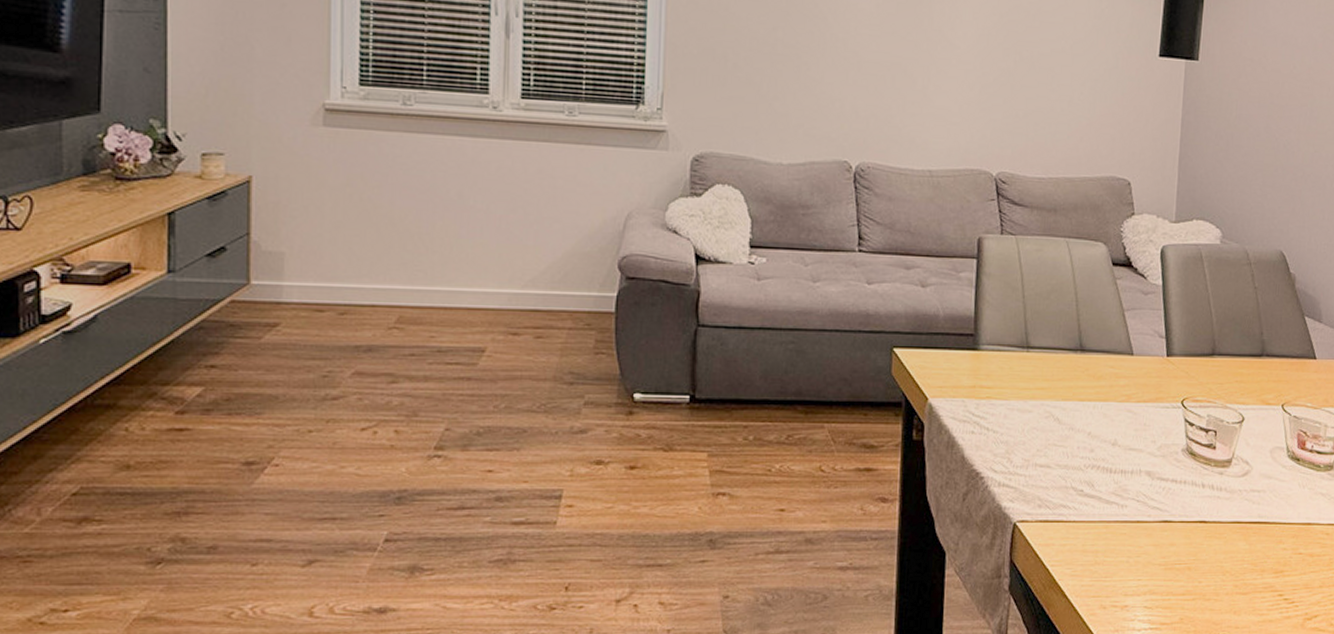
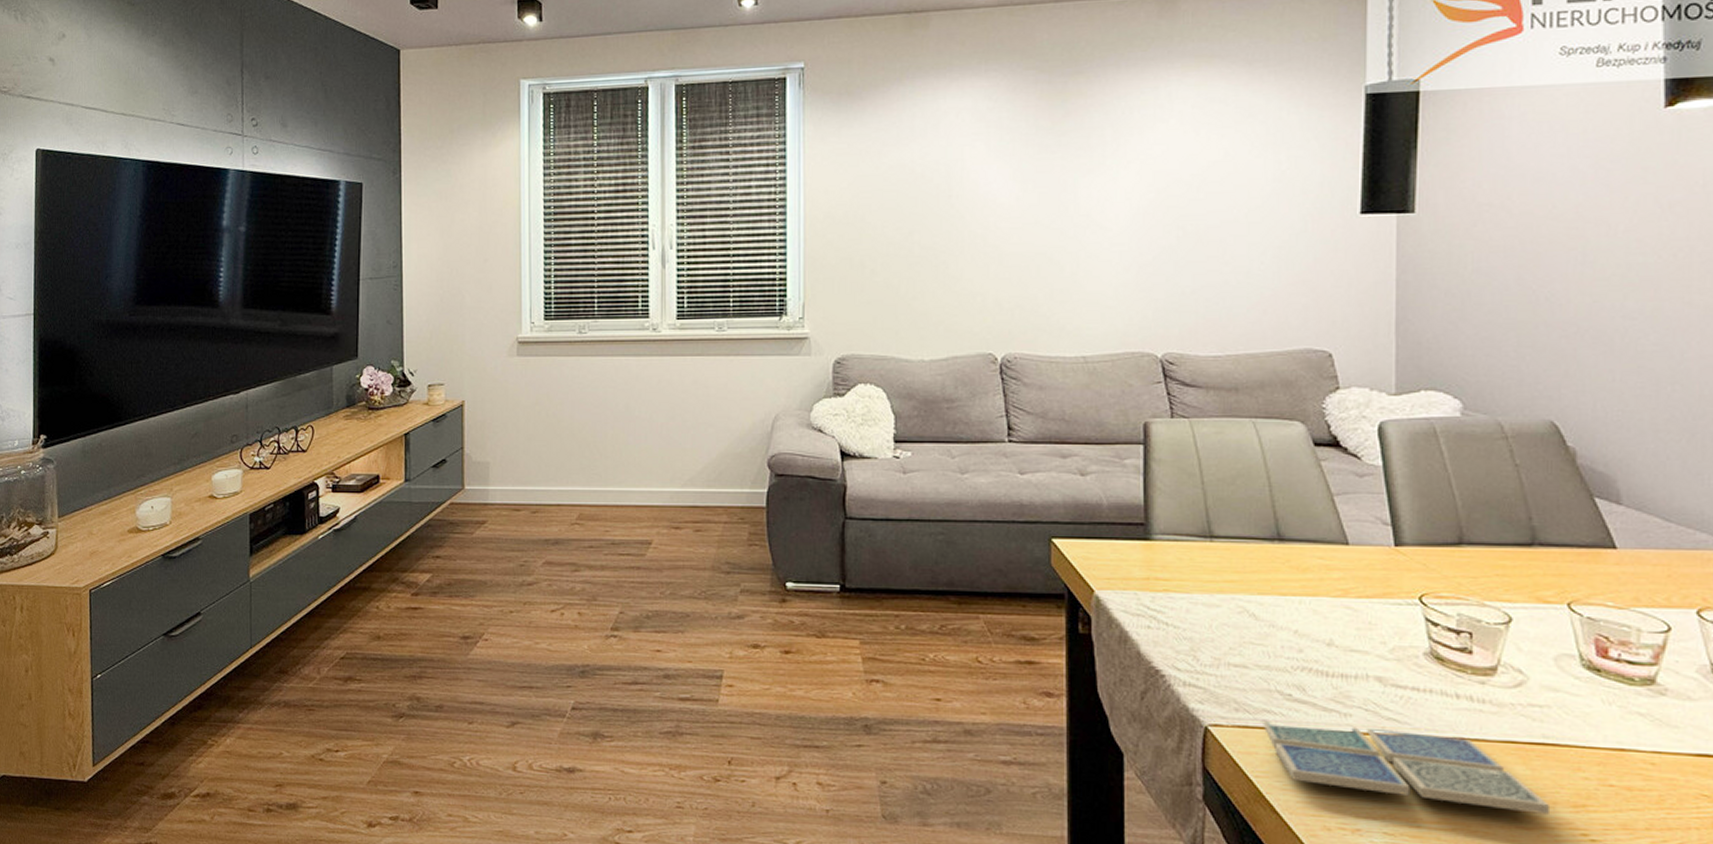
drink coaster: none [1059,514,1259,581] -> present [1263,720,1549,814]

